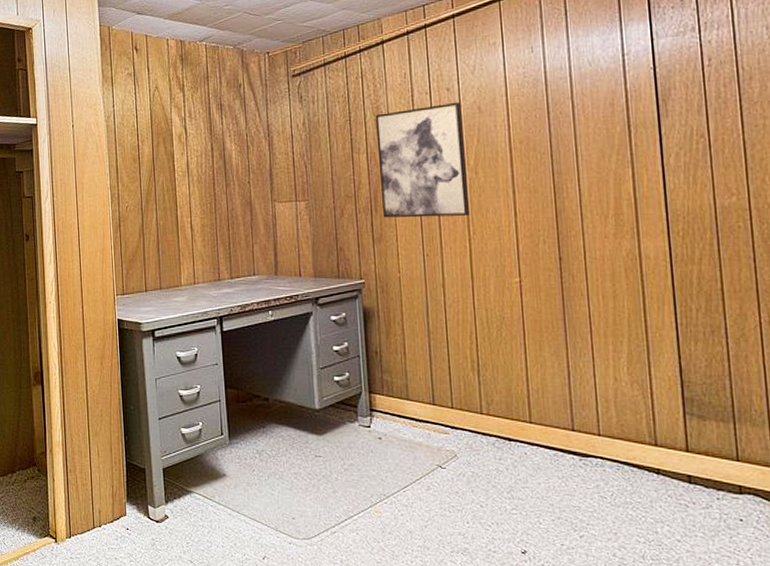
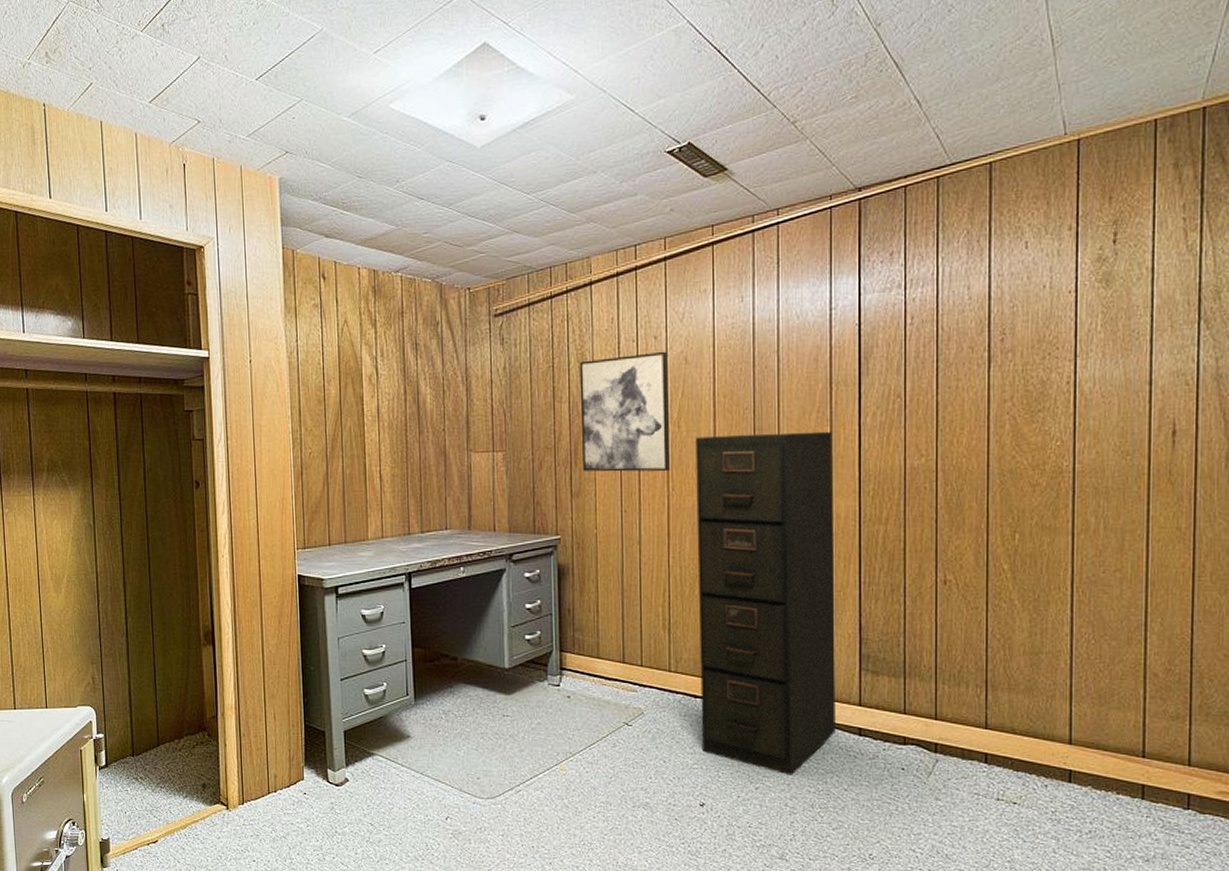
filing cabinet: none [494,173,663,524] -> present [695,431,836,775]

